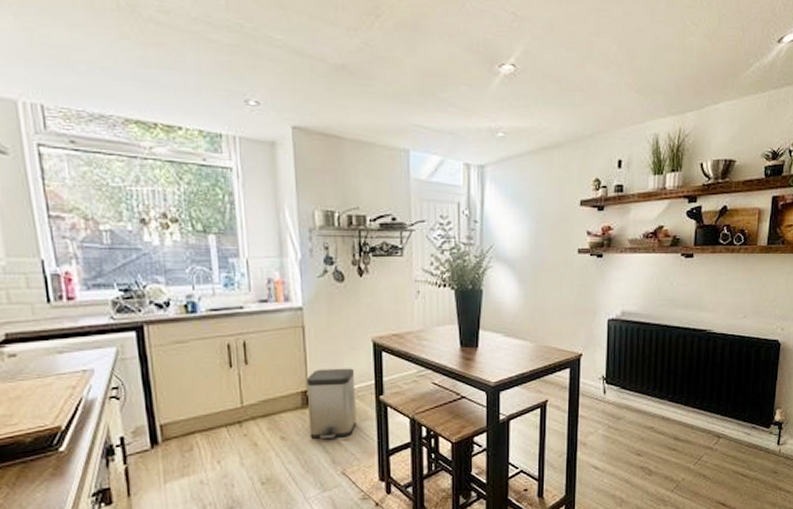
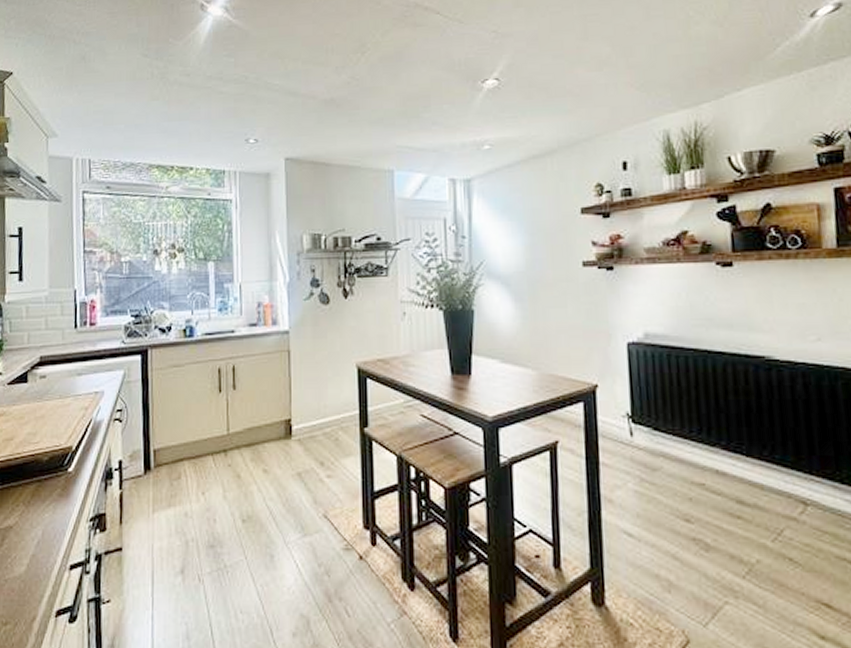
pedal bin: present [306,368,357,439] -> none [290,396,340,474]

